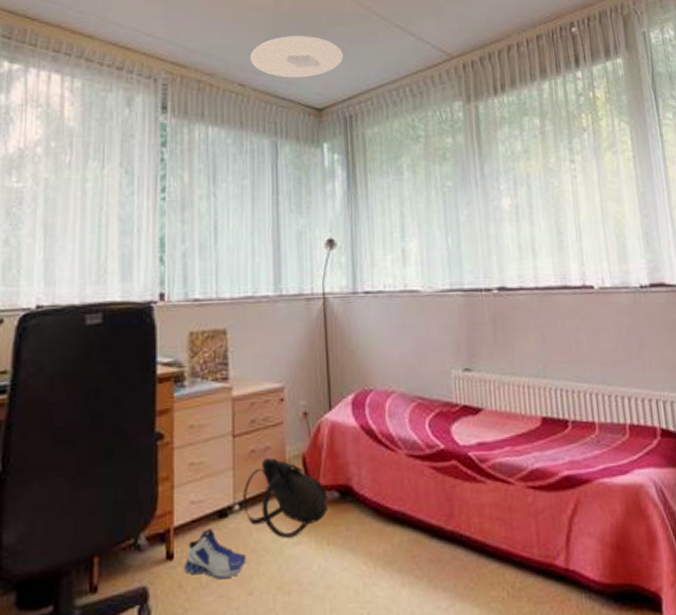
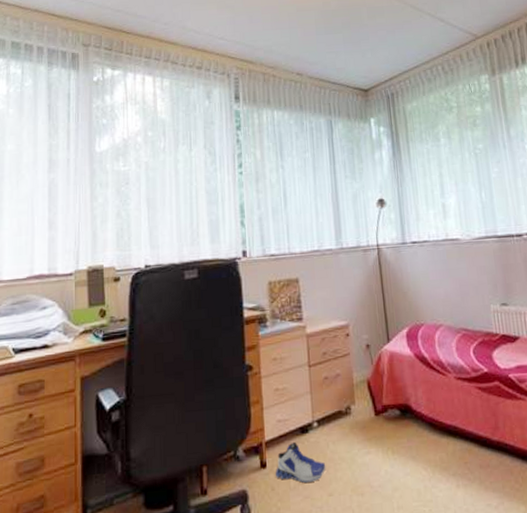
backpack: present [243,457,327,538] -> none [320,383,391,449]
ceiling light: present [250,36,343,78] -> none [305,28,383,66]

